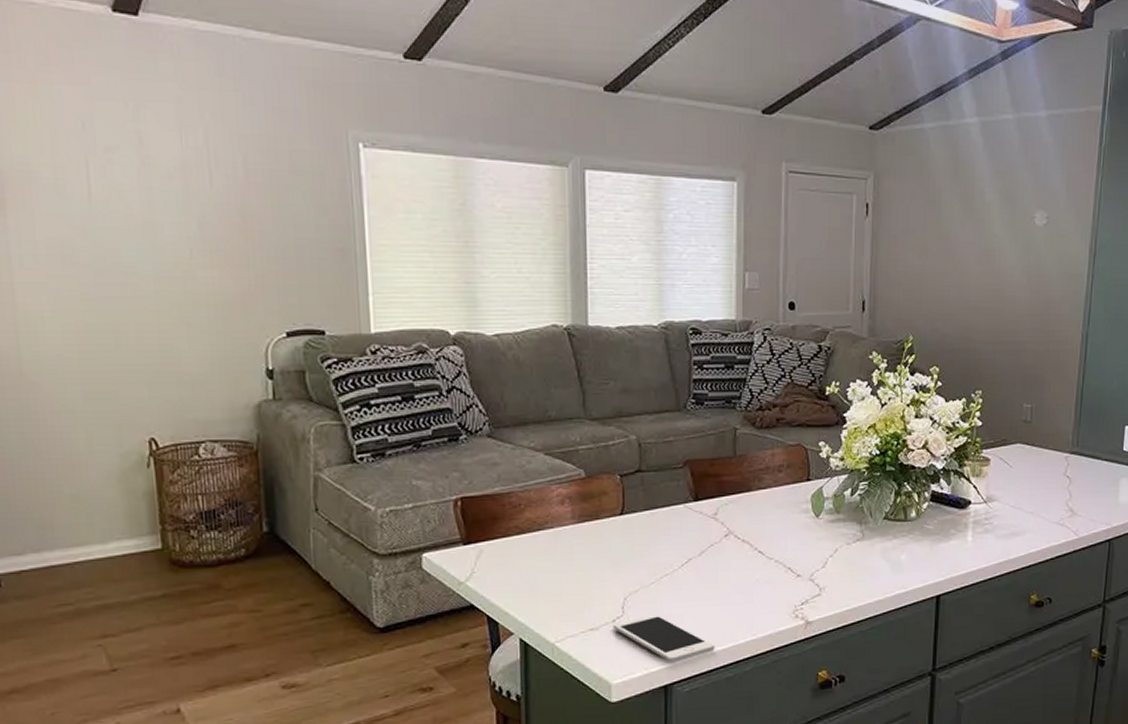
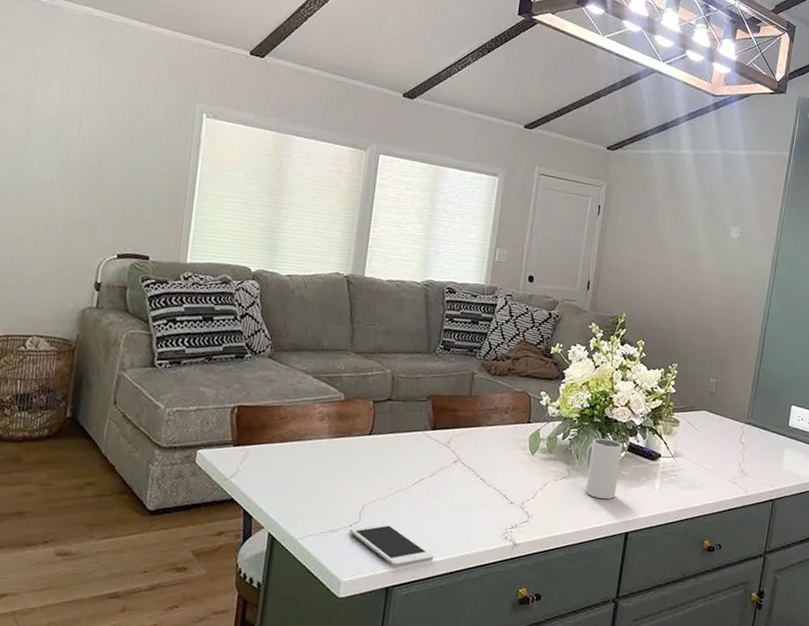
mug: none [880,489,923,561] -> present [585,438,622,500]

